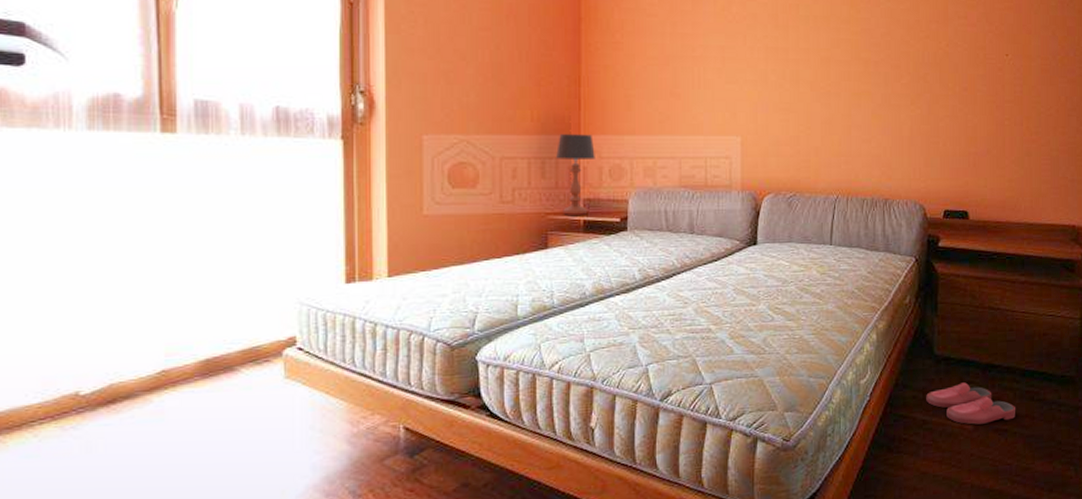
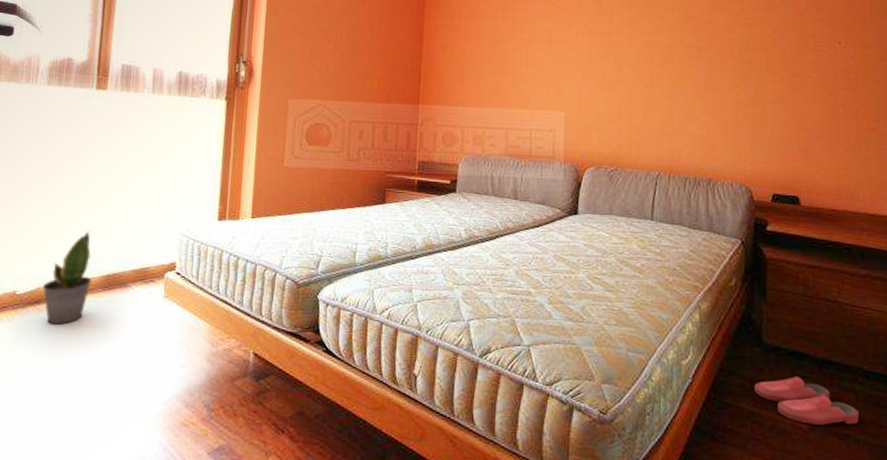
potted plant: none [117,310,185,426] -> present [43,231,92,325]
table lamp: present [556,134,595,217] -> none [397,103,431,177]

